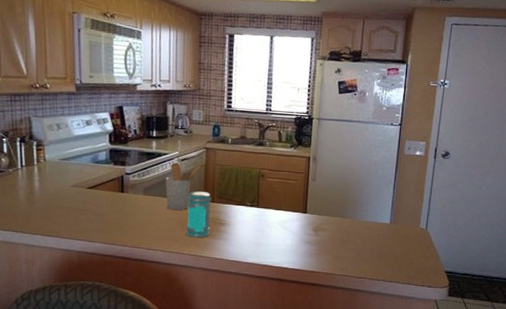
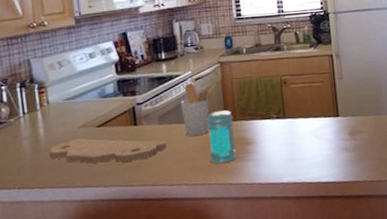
cutting board: none [42,196,149,223] -> present [49,138,167,164]

